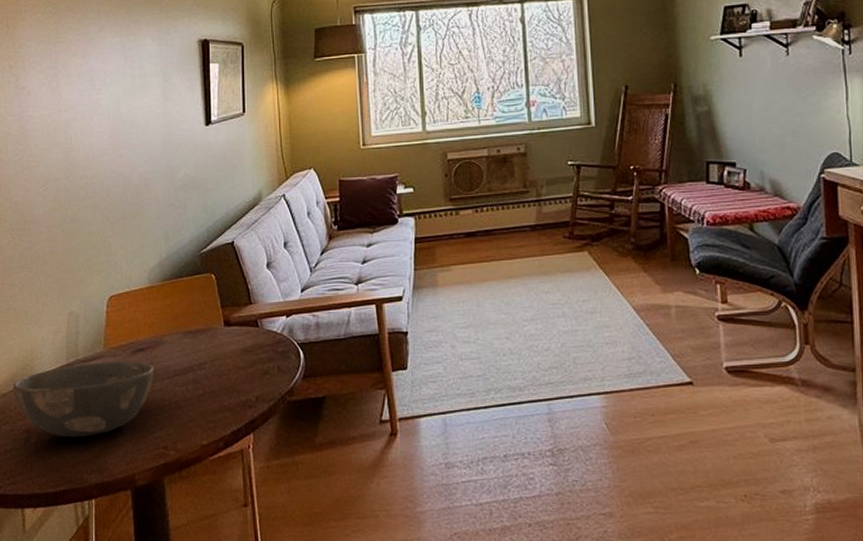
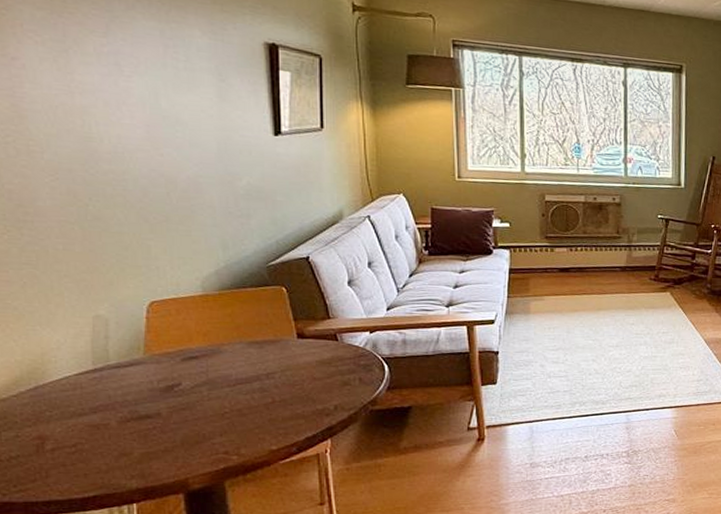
bowl: present [13,361,155,438] -> none [16,367,212,444]

